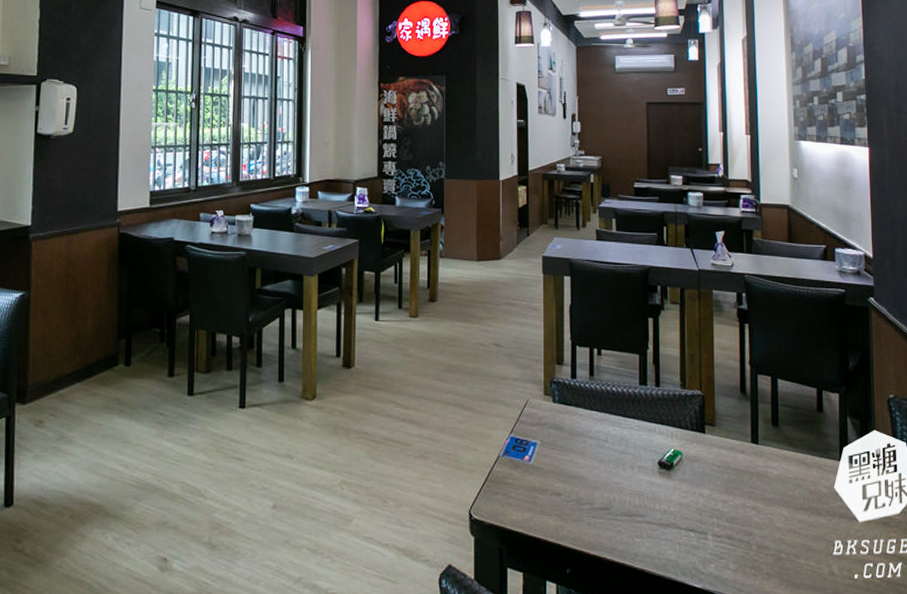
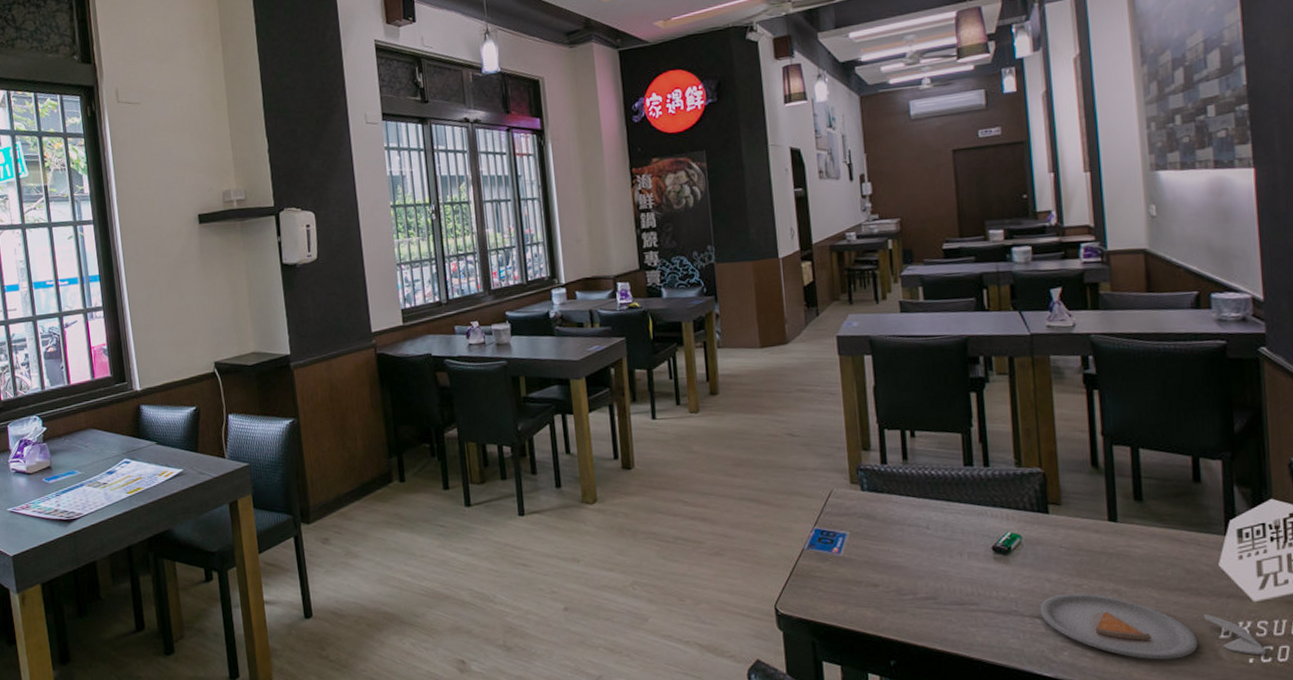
dinner plate: none [693,508,868,574] -> present [1039,593,1267,660]

